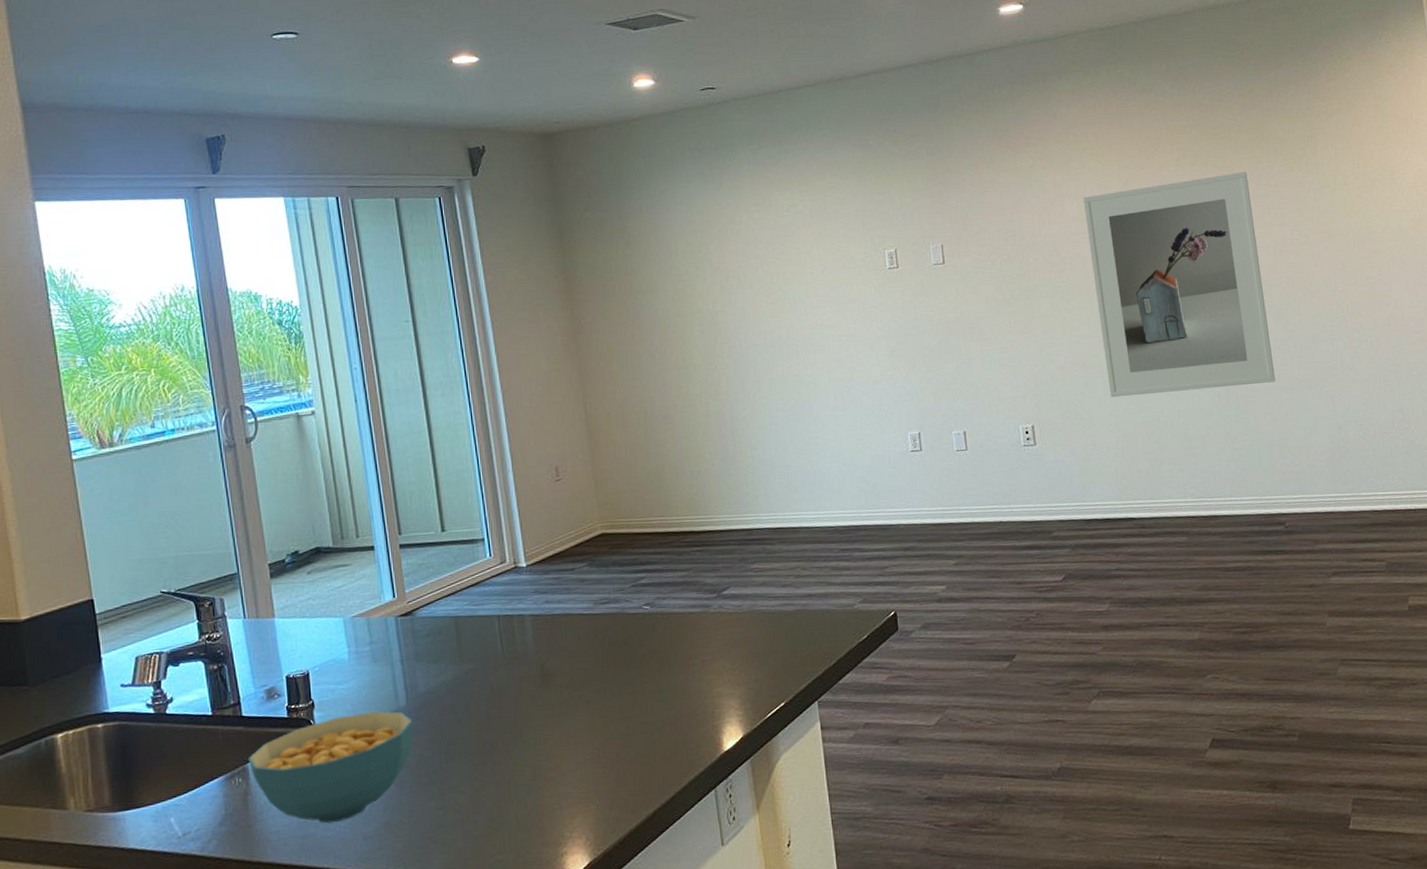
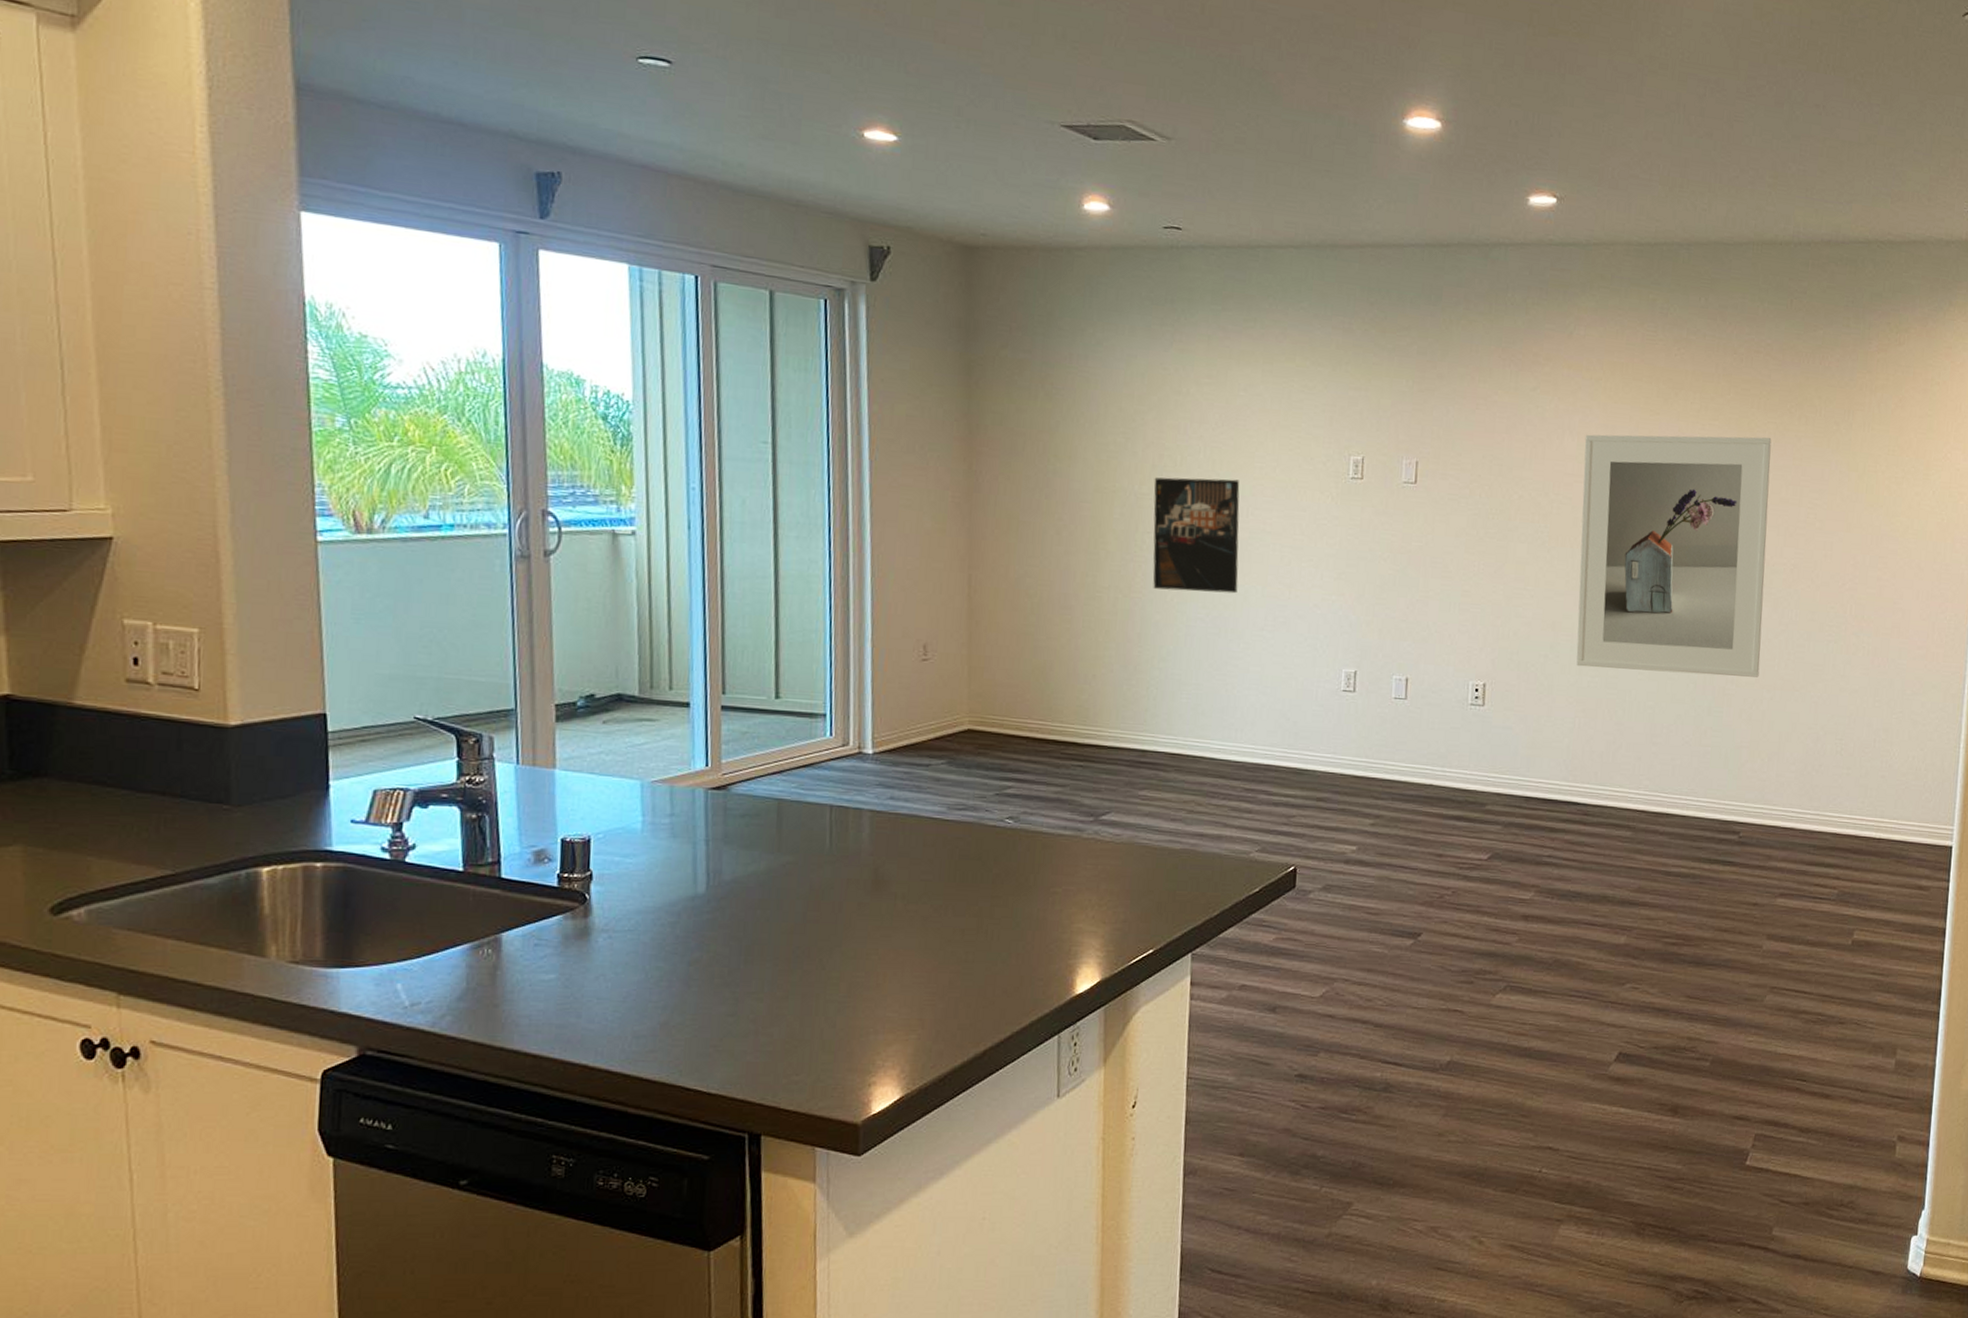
cereal bowl: present [247,711,414,824] -> none [502,893,711,1015]
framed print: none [724,286,808,390] -> present [1153,477,1240,594]

